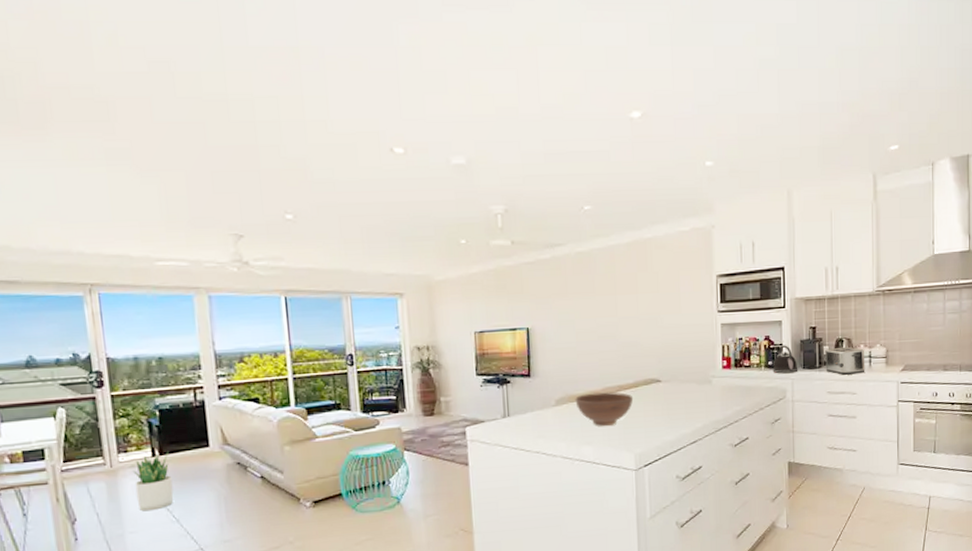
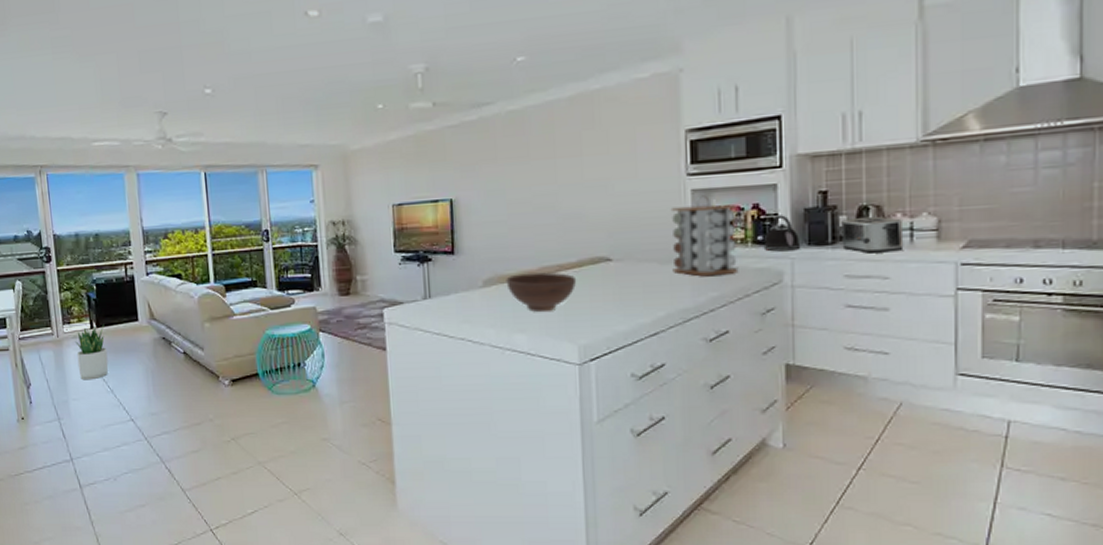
spice rack: none [705,327,754,394] -> present [670,194,737,277]

